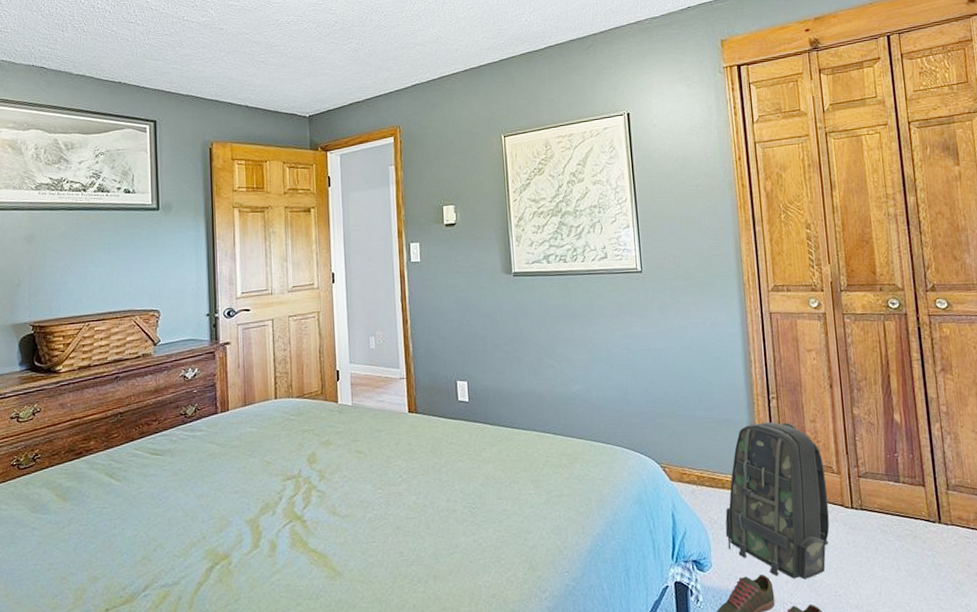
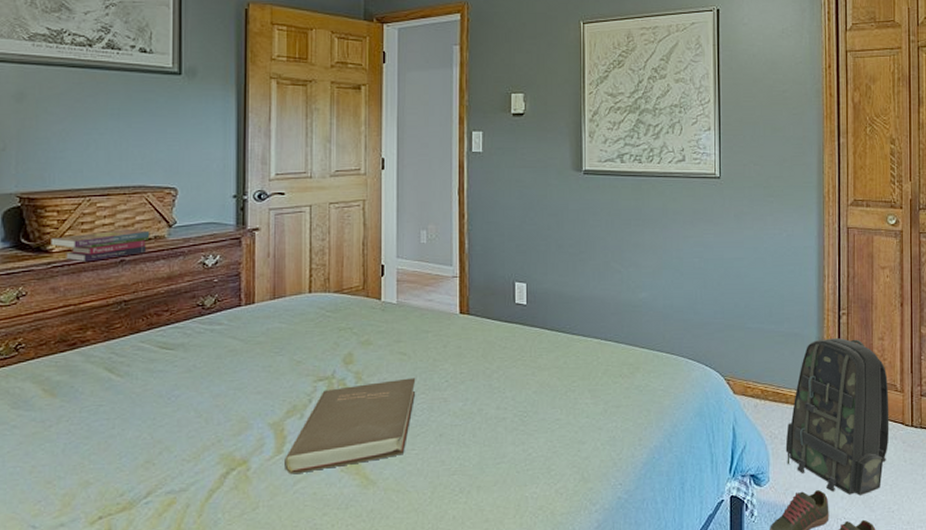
books: none [59,348,139,380] -> present [51,229,150,262]
book: none [261,474,373,568] -> present [285,378,416,475]

